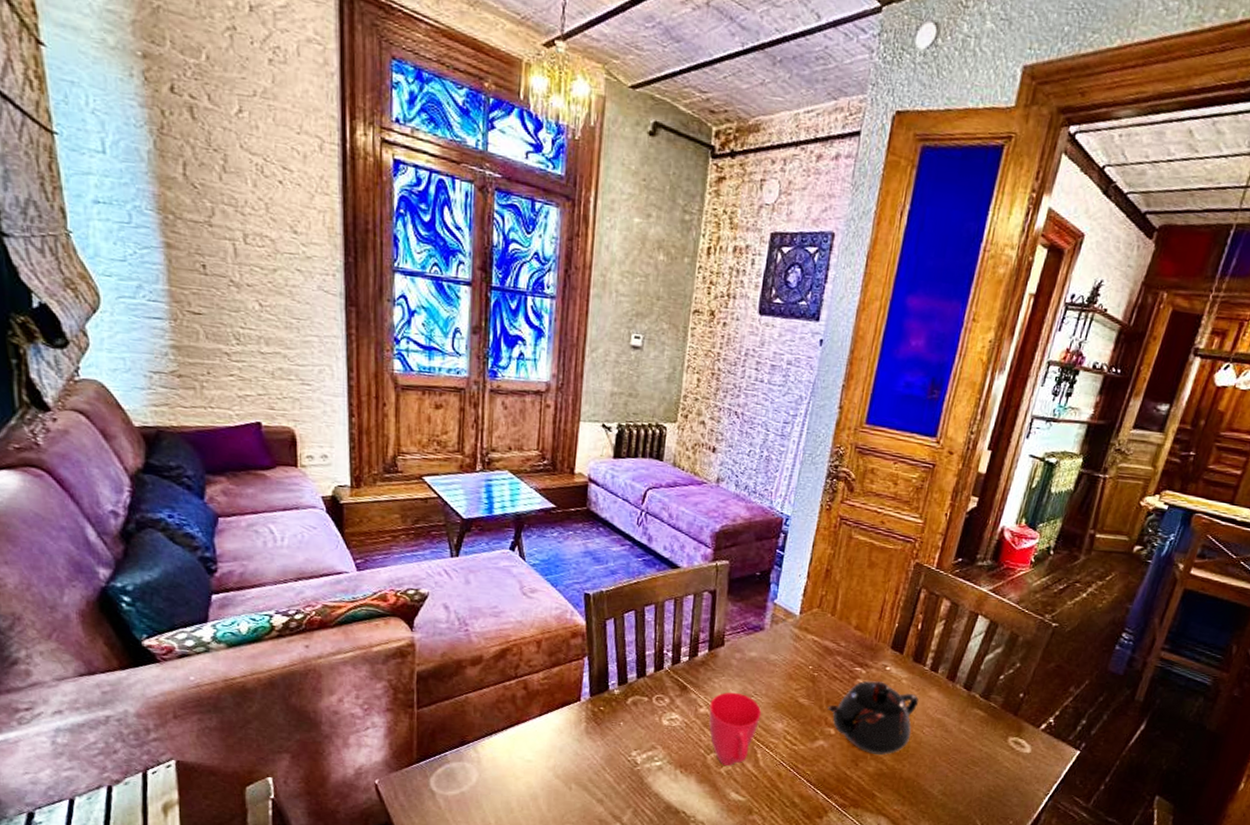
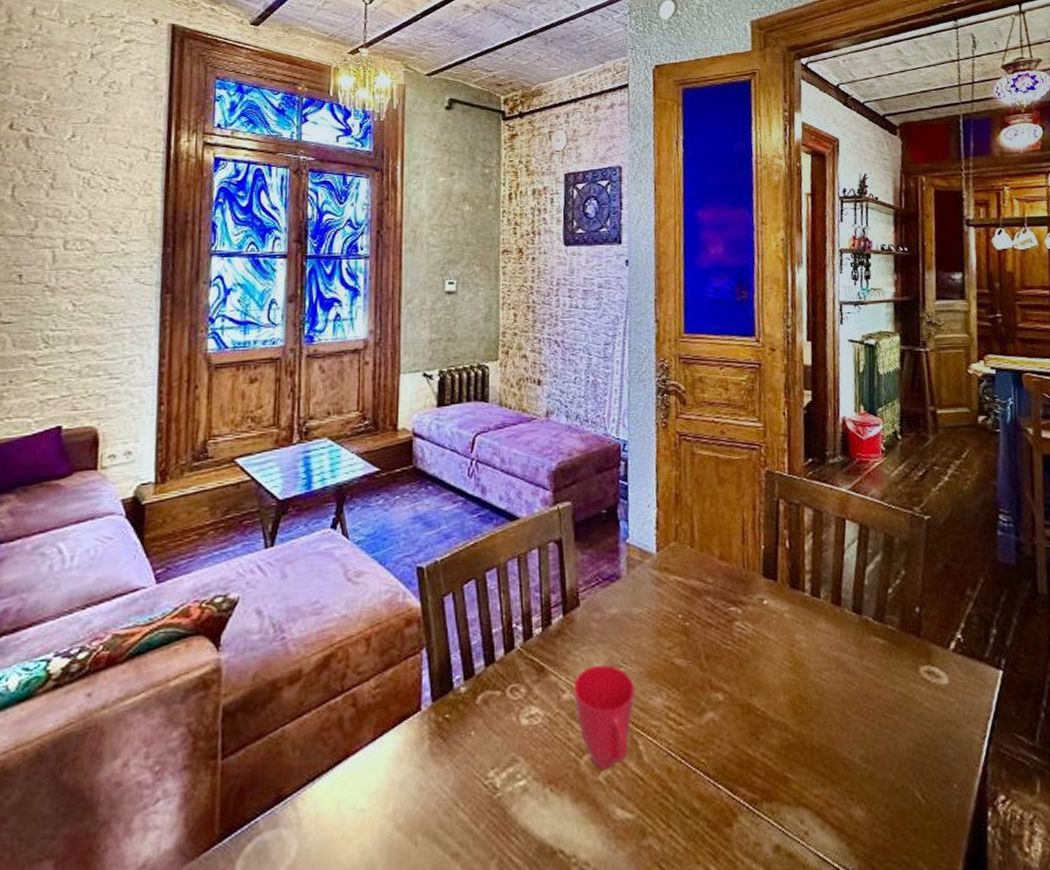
teapot: present [827,680,919,756] -> none [709,620,811,721]

